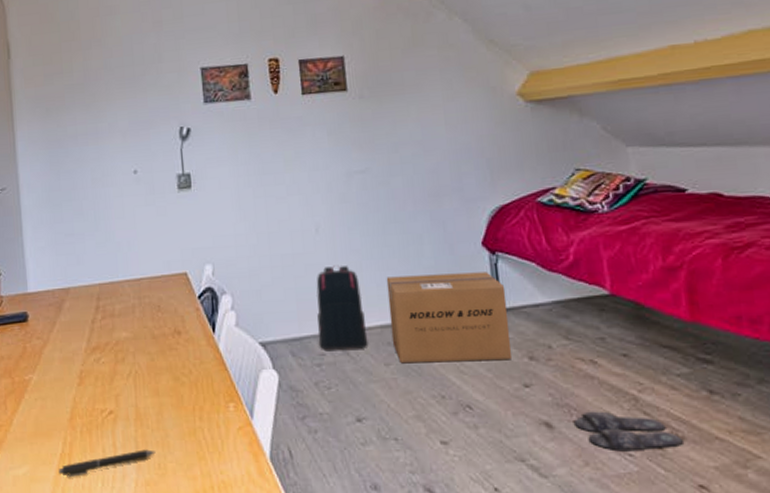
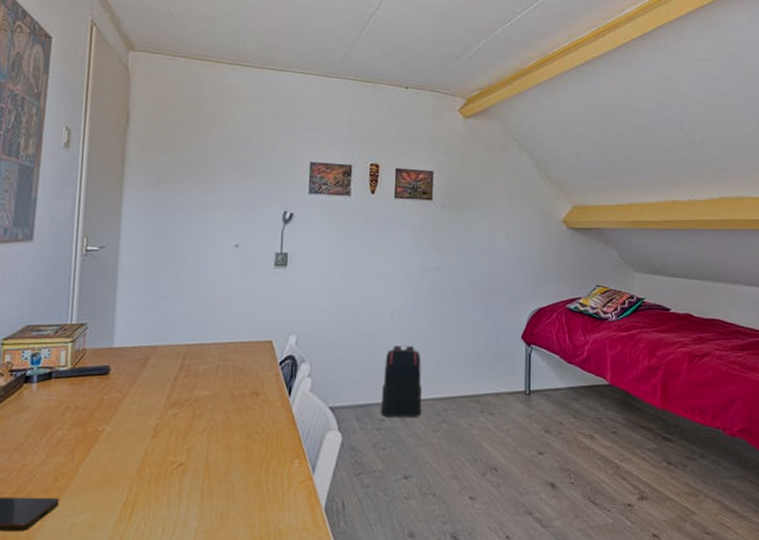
pen: present [58,449,156,478] -> none [119,499,220,526]
box: present [386,272,511,364] -> none [441,358,535,432]
slippers: present [574,411,683,452] -> none [572,475,646,508]

